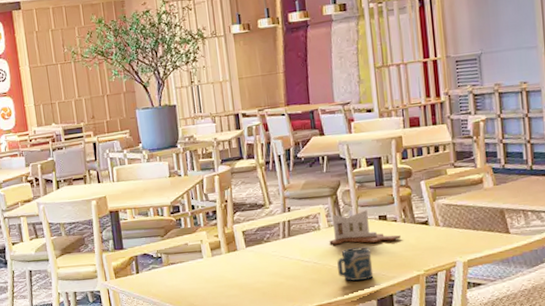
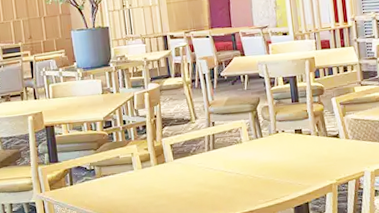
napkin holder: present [329,210,401,245] -> none [250,124,315,157]
cup: present [337,246,374,281] -> none [258,158,291,190]

